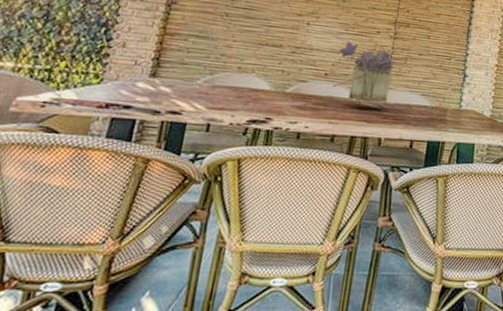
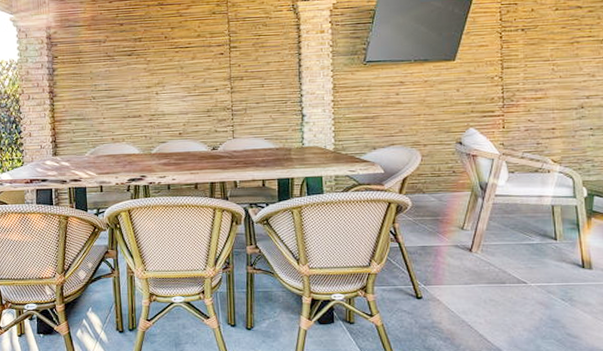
flower bouquet: present [333,41,394,107] -> none [187,102,236,158]

